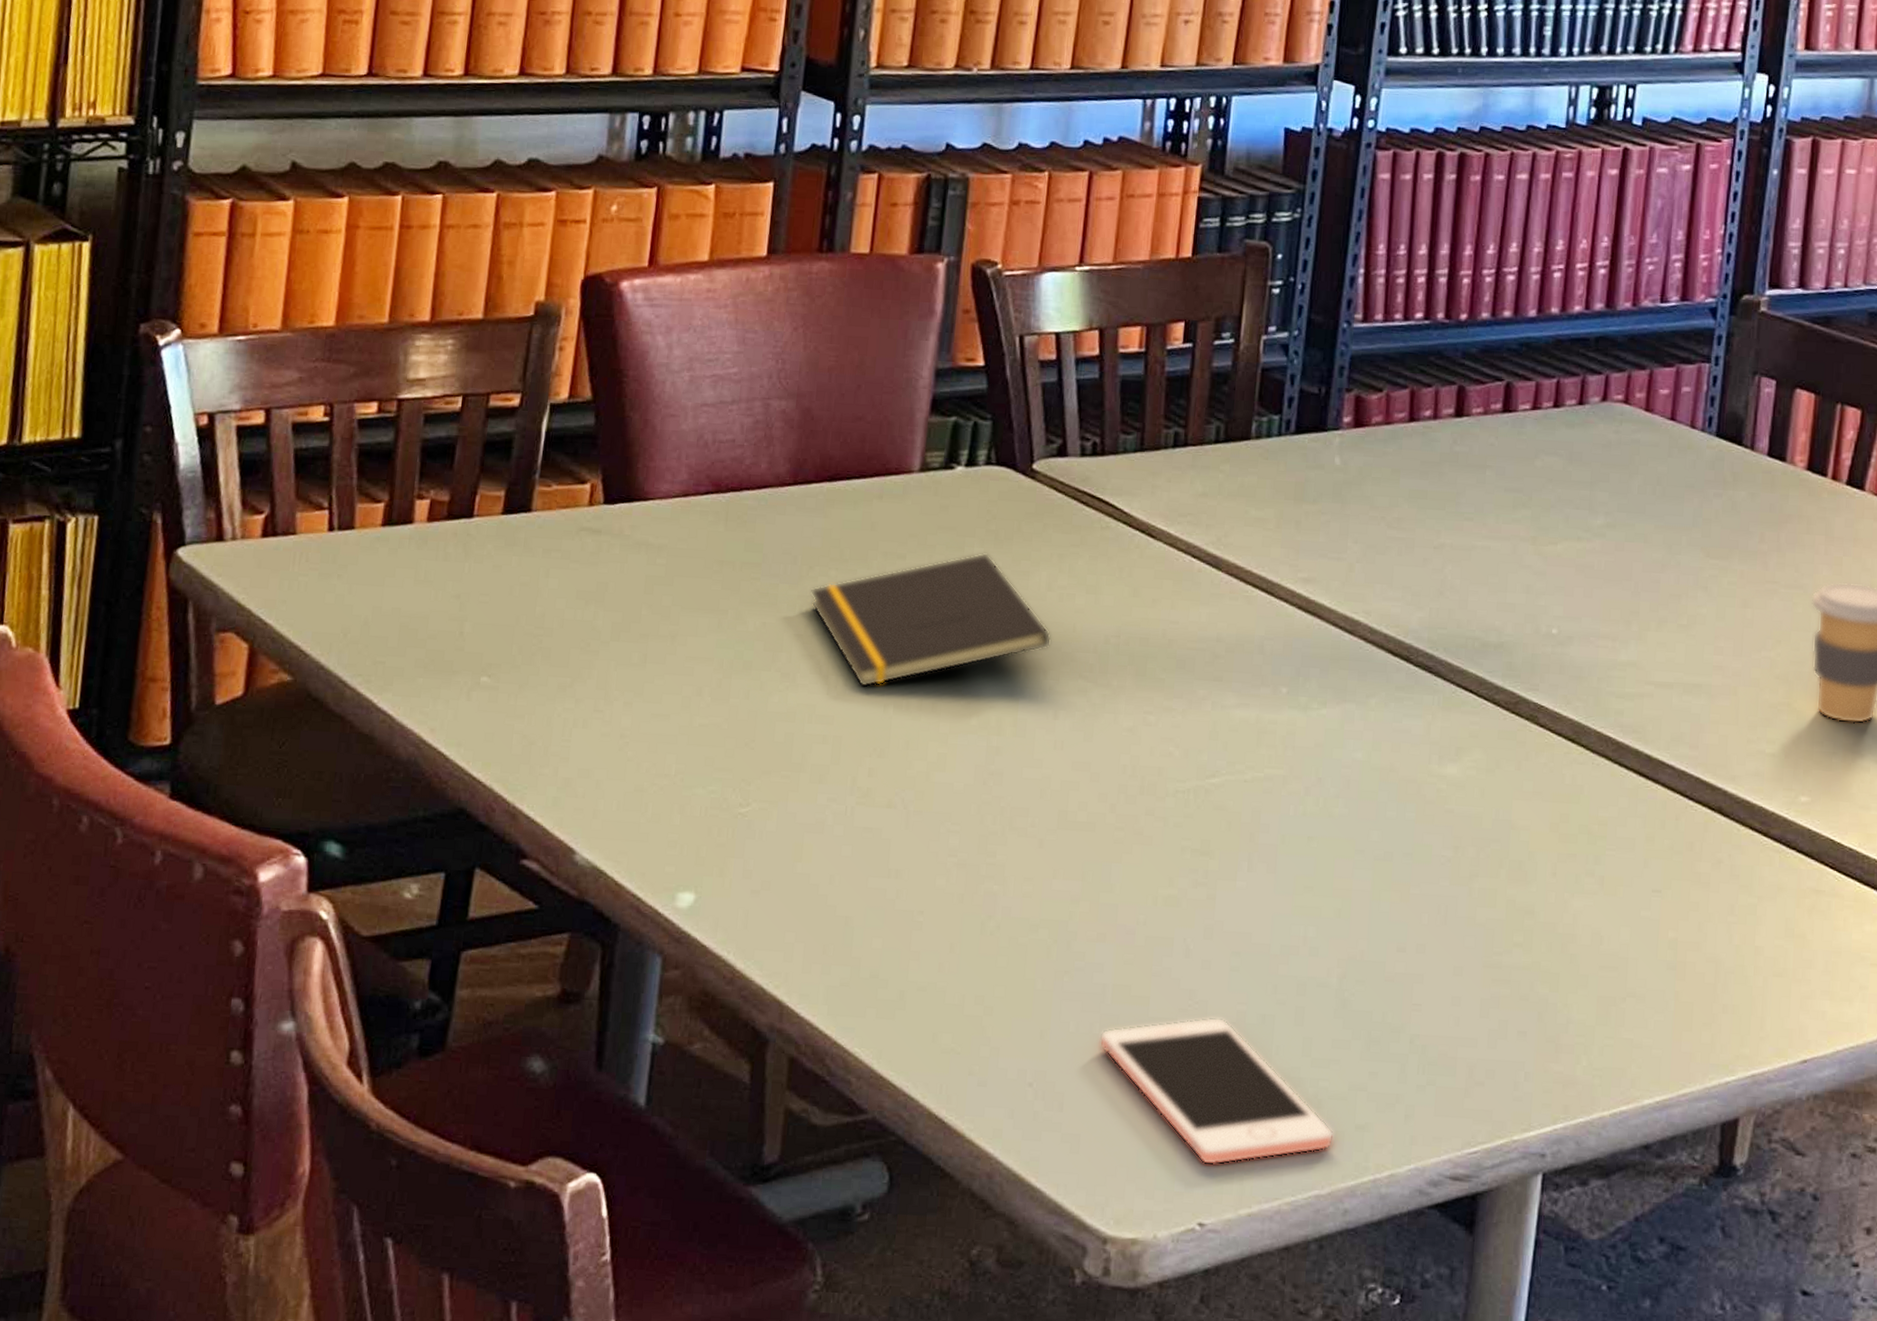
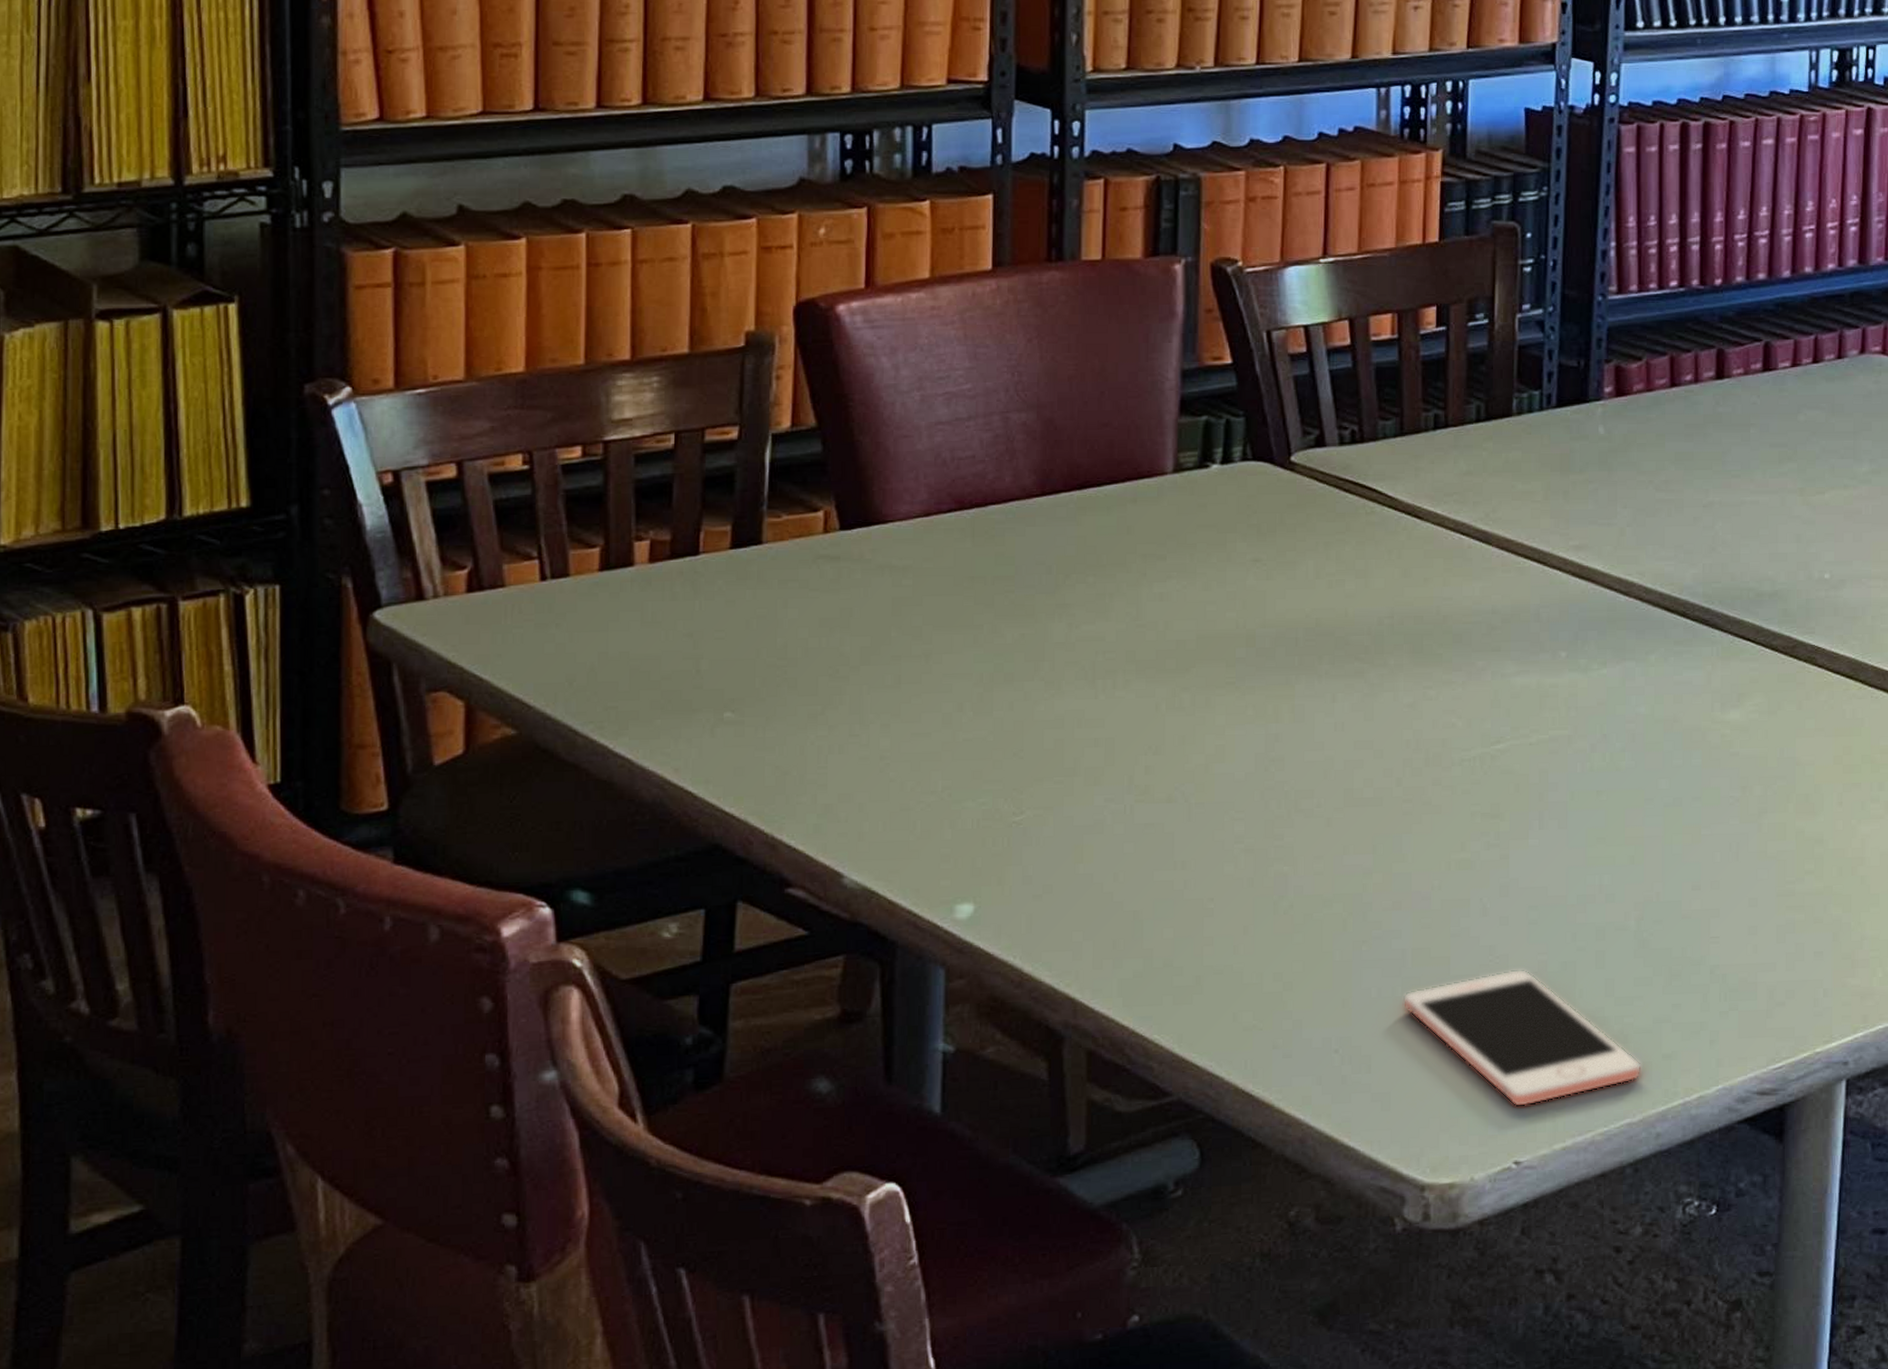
notepad: present [811,552,1052,688] -> none [1069,546,1324,689]

